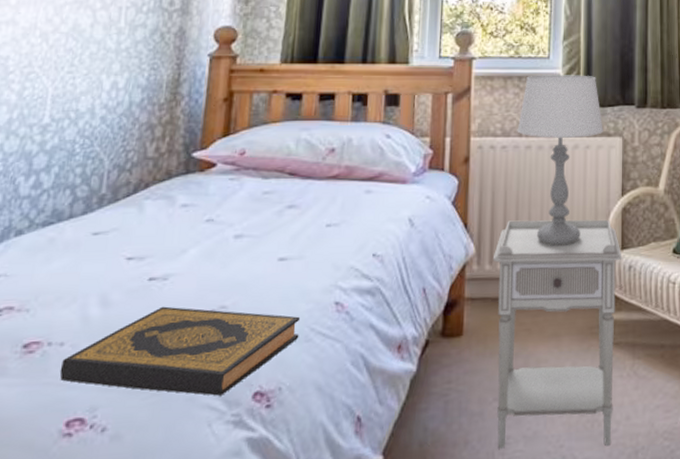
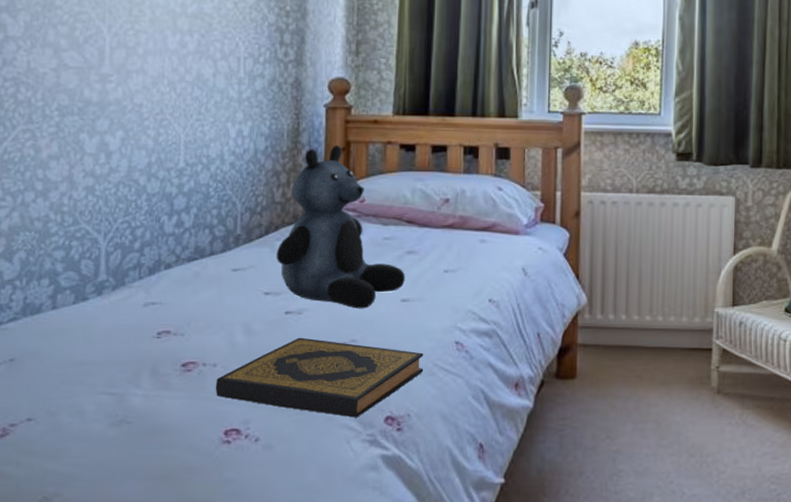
teddy bear: none [143,95,284,271] -> present [276,144,405,309]
nightstand: present [492,219,622,449] -> none [604,274,733,485]
table lamp: present [517,75,603,246] -> none [627,131,716,300]

